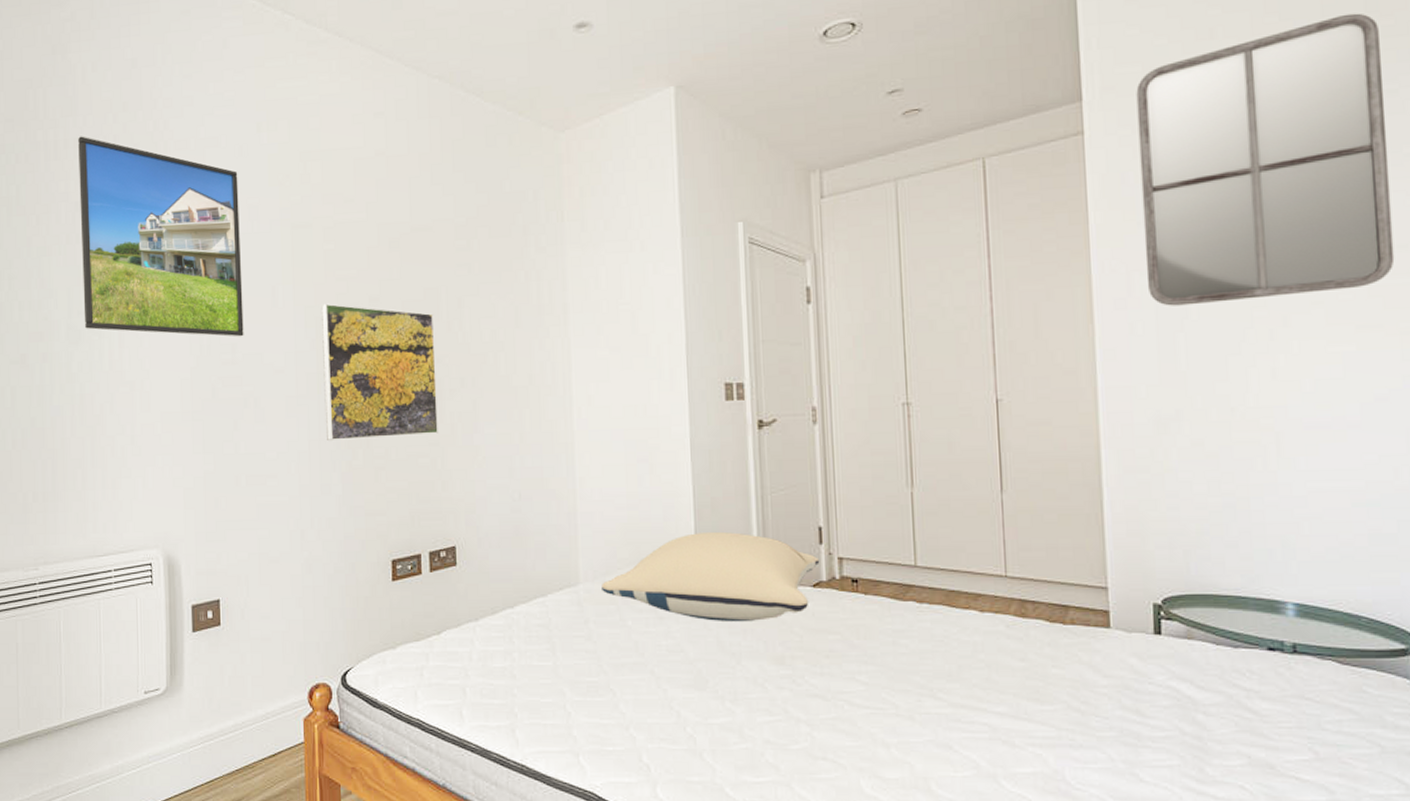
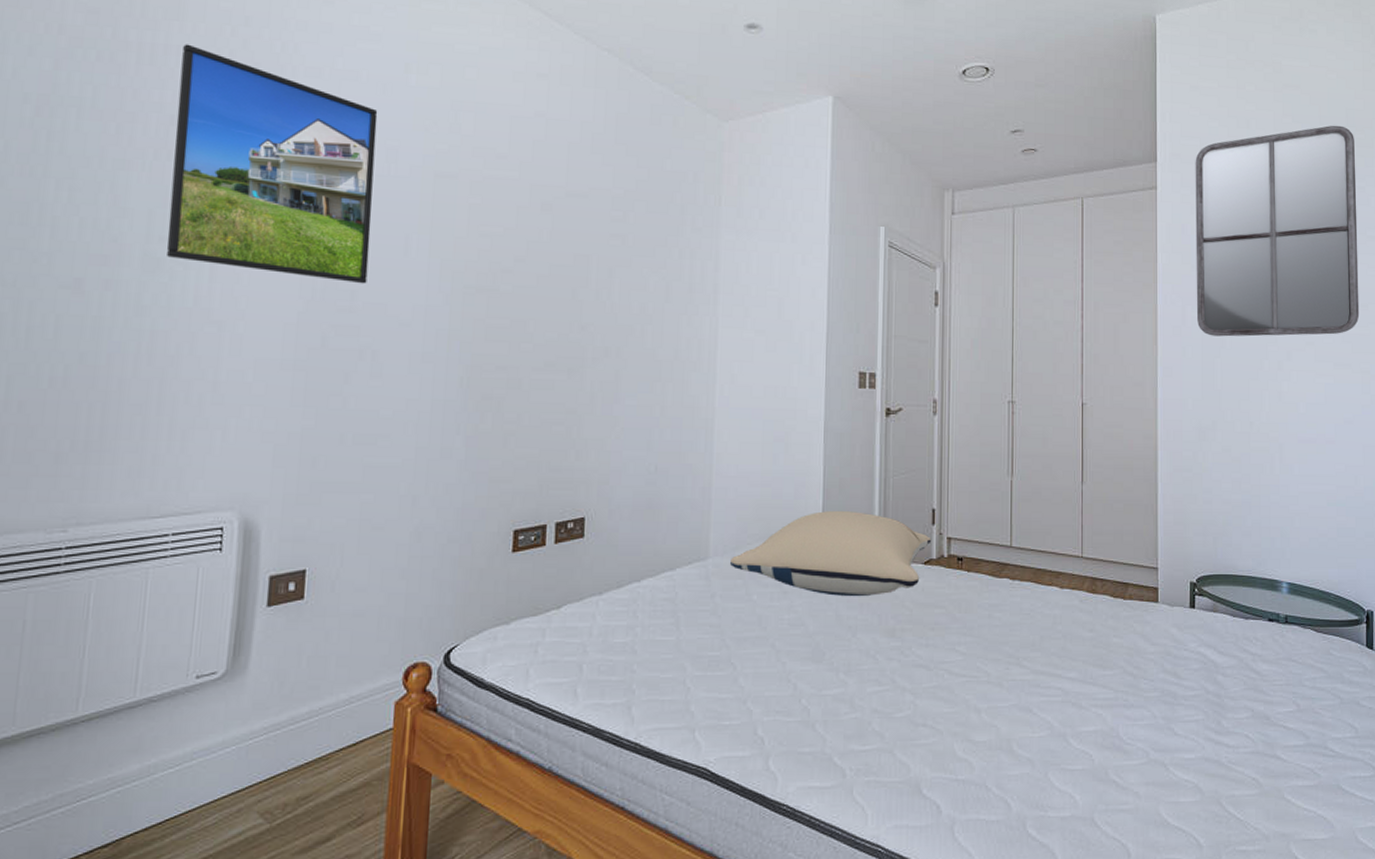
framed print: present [321,303,438,442] -> none [453,258,583,403]

